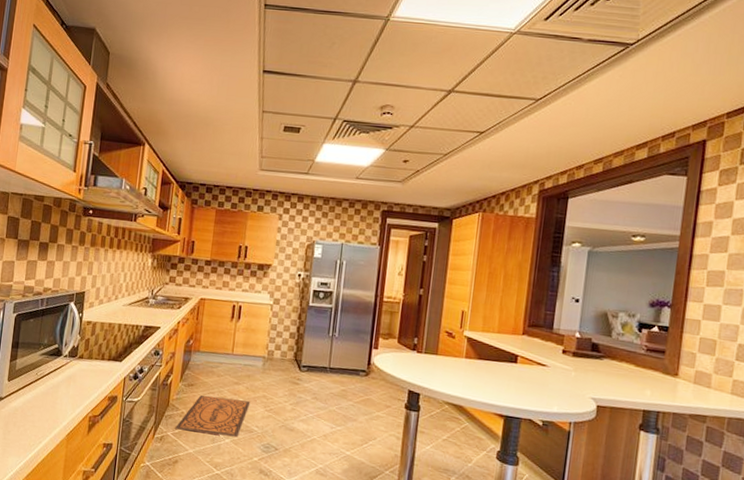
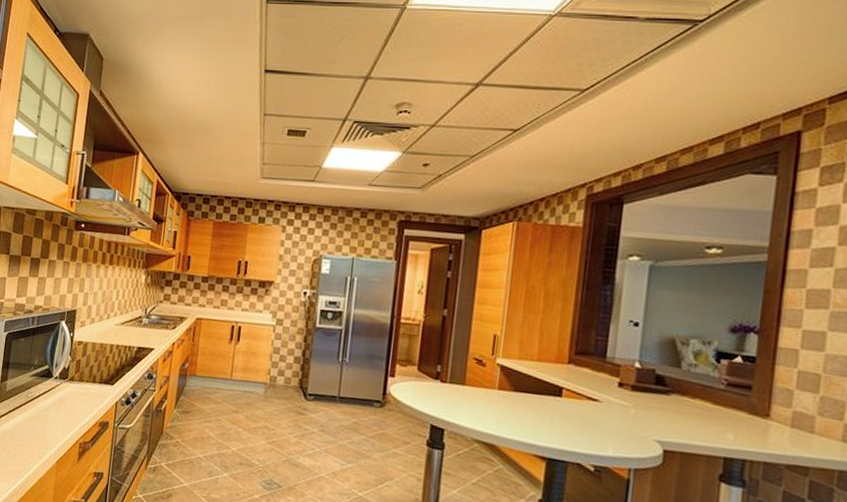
doormat: present [175,395,251,438] -> none [169,424,251,472]

